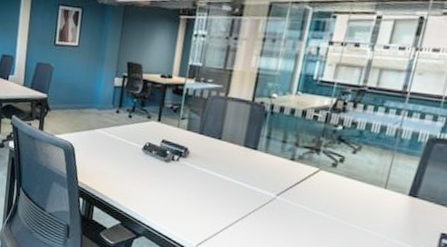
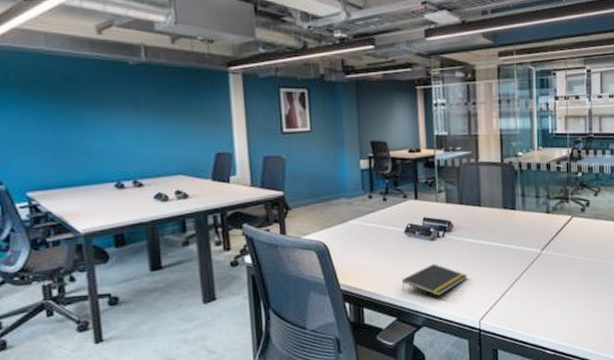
notepad: none [130,183,194,214] -> present [401,264,467,297]

